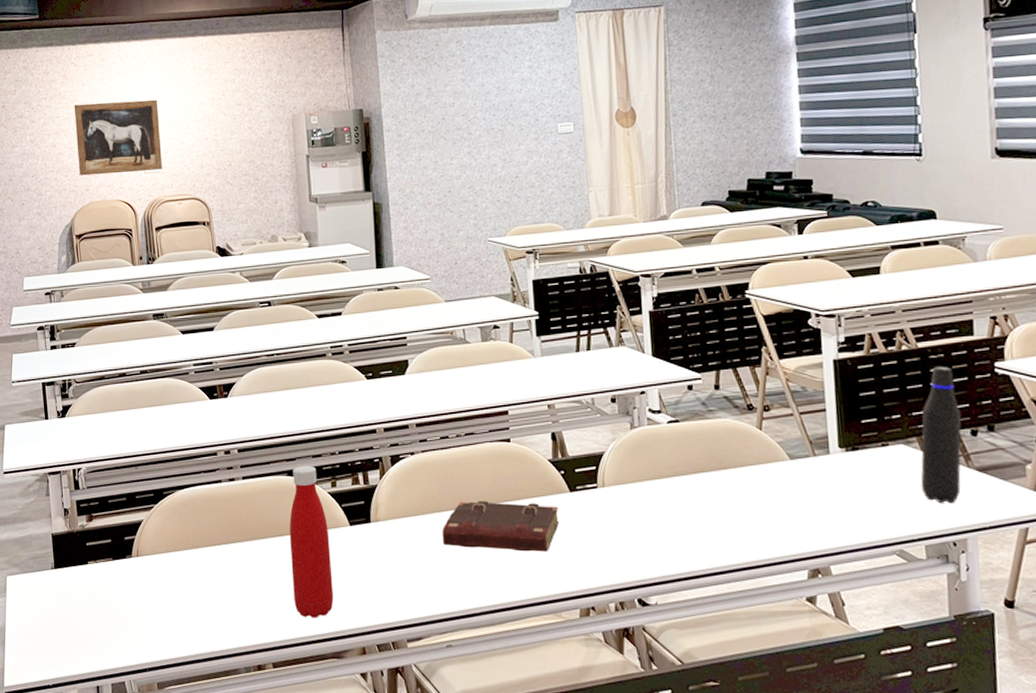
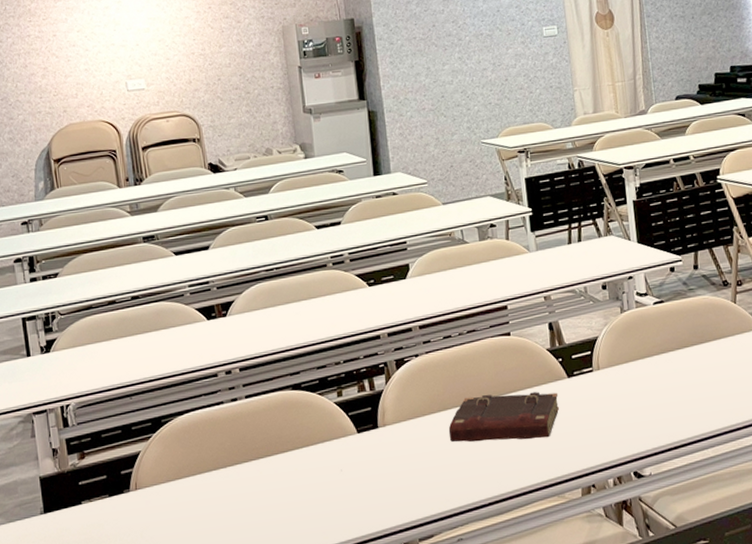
wall art: present [74,99,163,176] -> none [46,14,148,97]
bottle: present [289,465,334,618] -> none [296,377,344,530]

